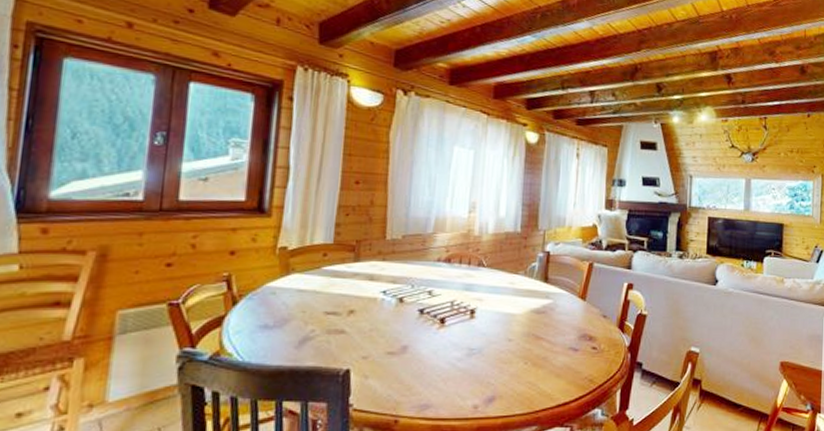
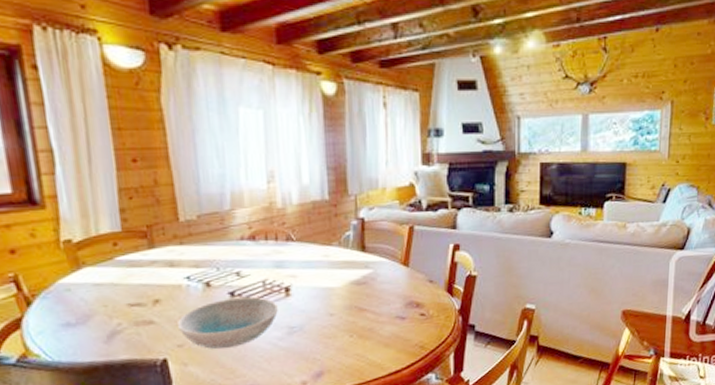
dish: none [365,314,462,365] -> present [176,296,278,349]

